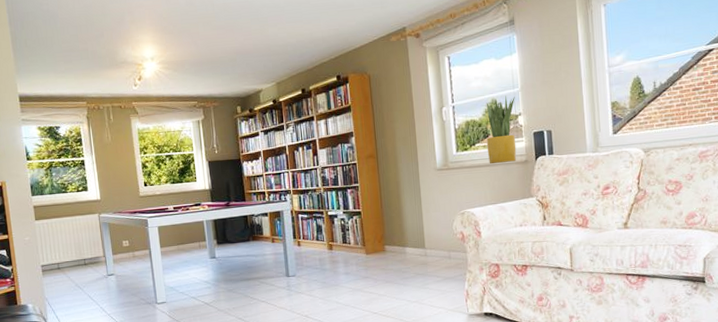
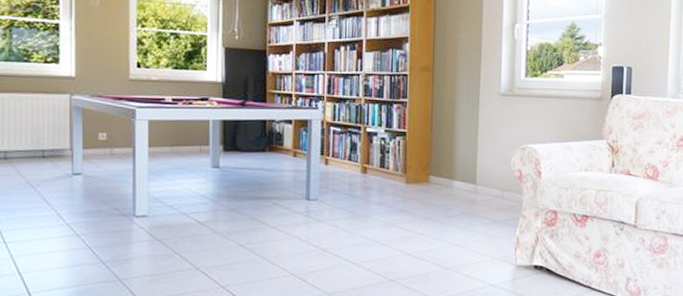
planter: present [486,95,517,164] -> none [559,20,597,97]

